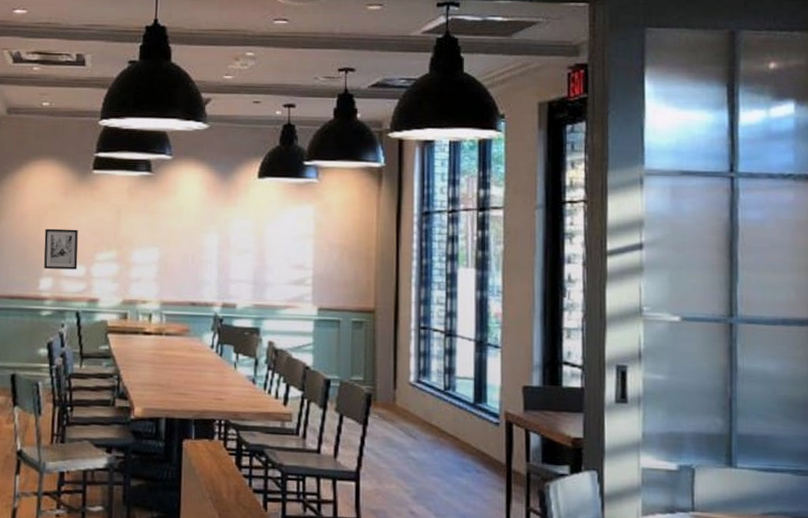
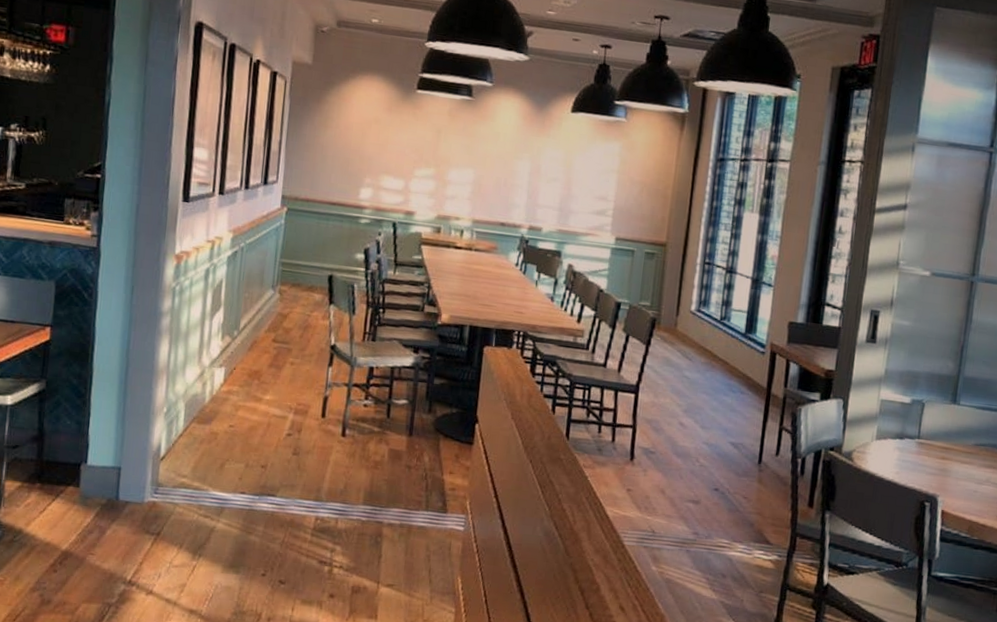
wall art: present [43,228,78,270] -> none [365,141,399,183]

